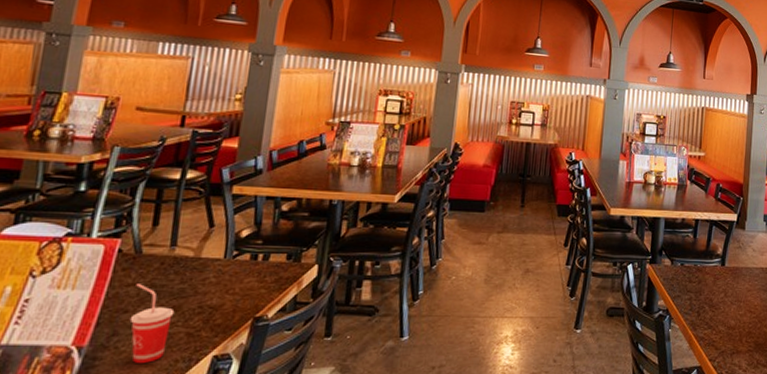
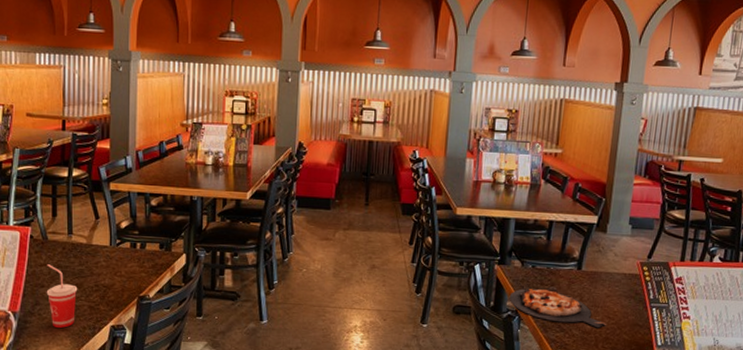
pizza: none [660,283,749,323] -> present [508,286,607,328]

